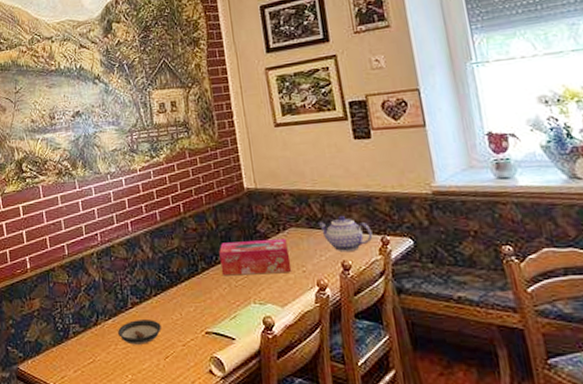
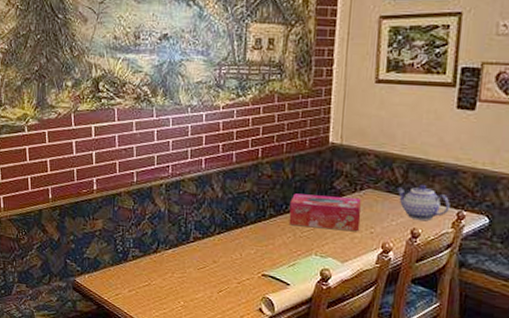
saucer: present [118,320,161,345] -> none [176,253,220,277]

